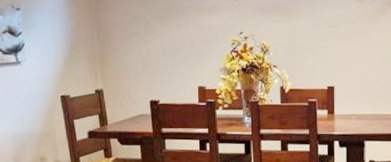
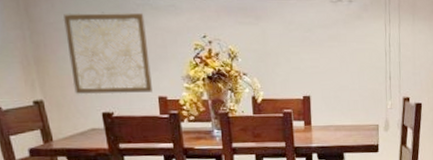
wall art: none [124,13,193,85] -> present [63,12,152,95]

